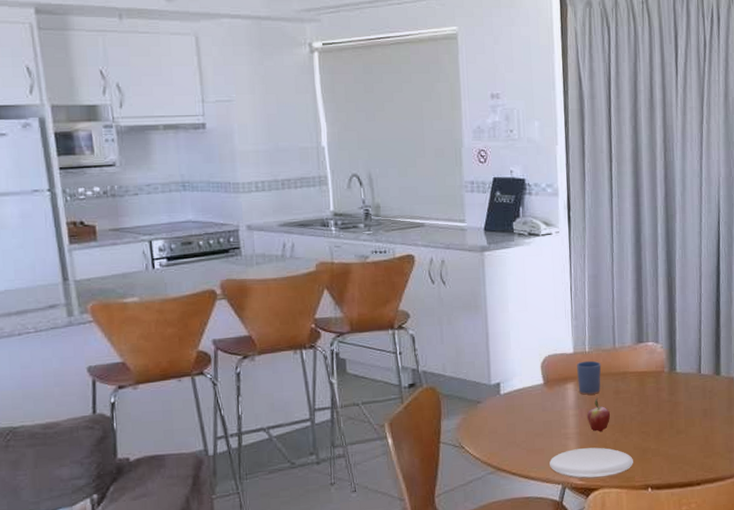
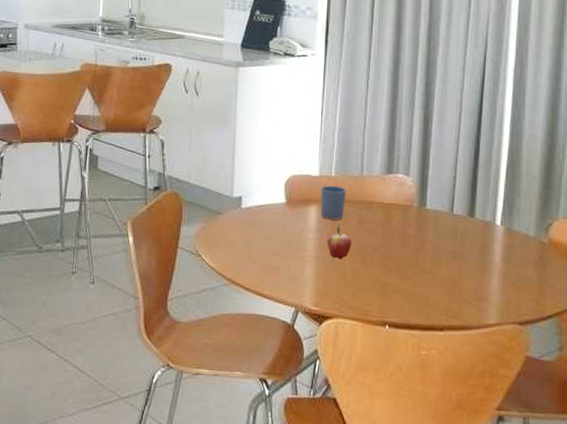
plate: present [549,447,633,479] -> none [284,273,372,308]

